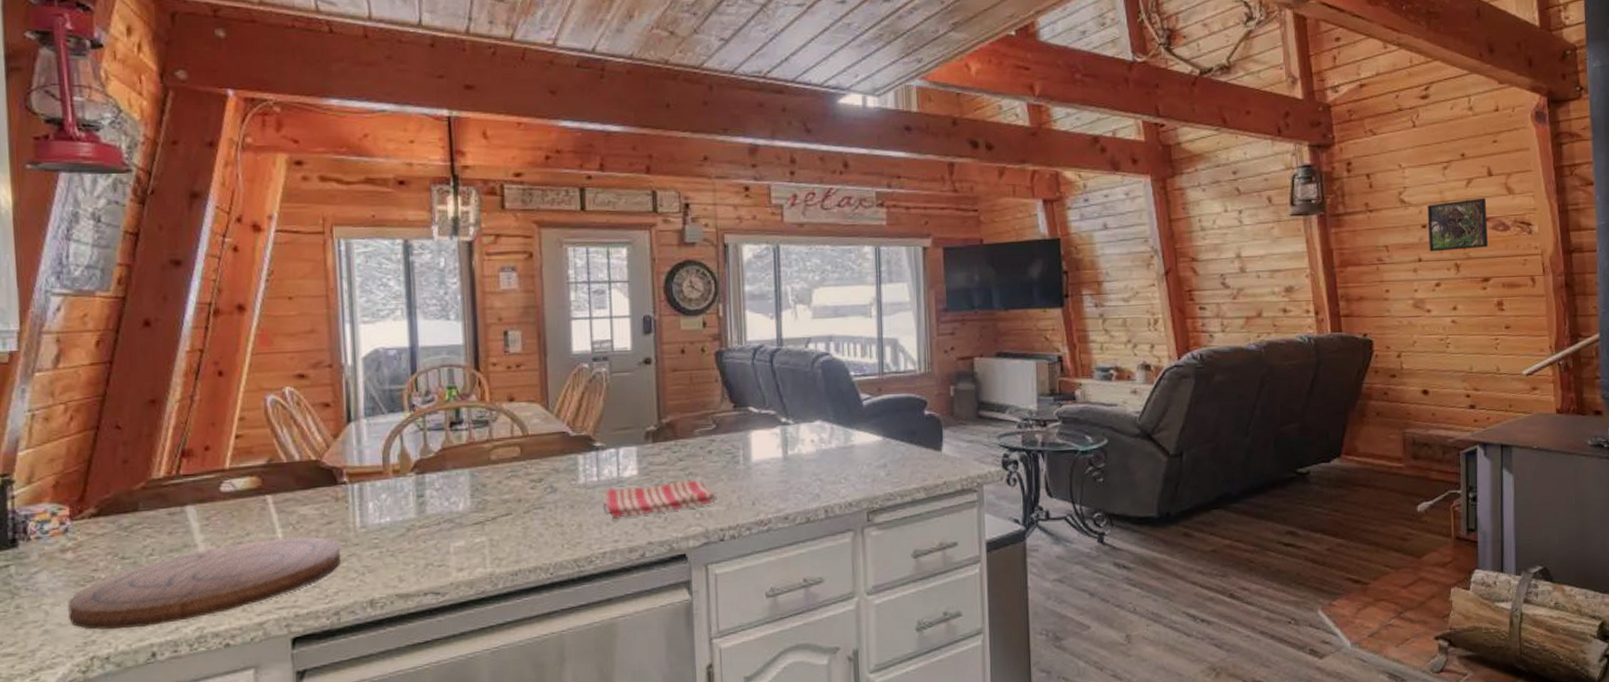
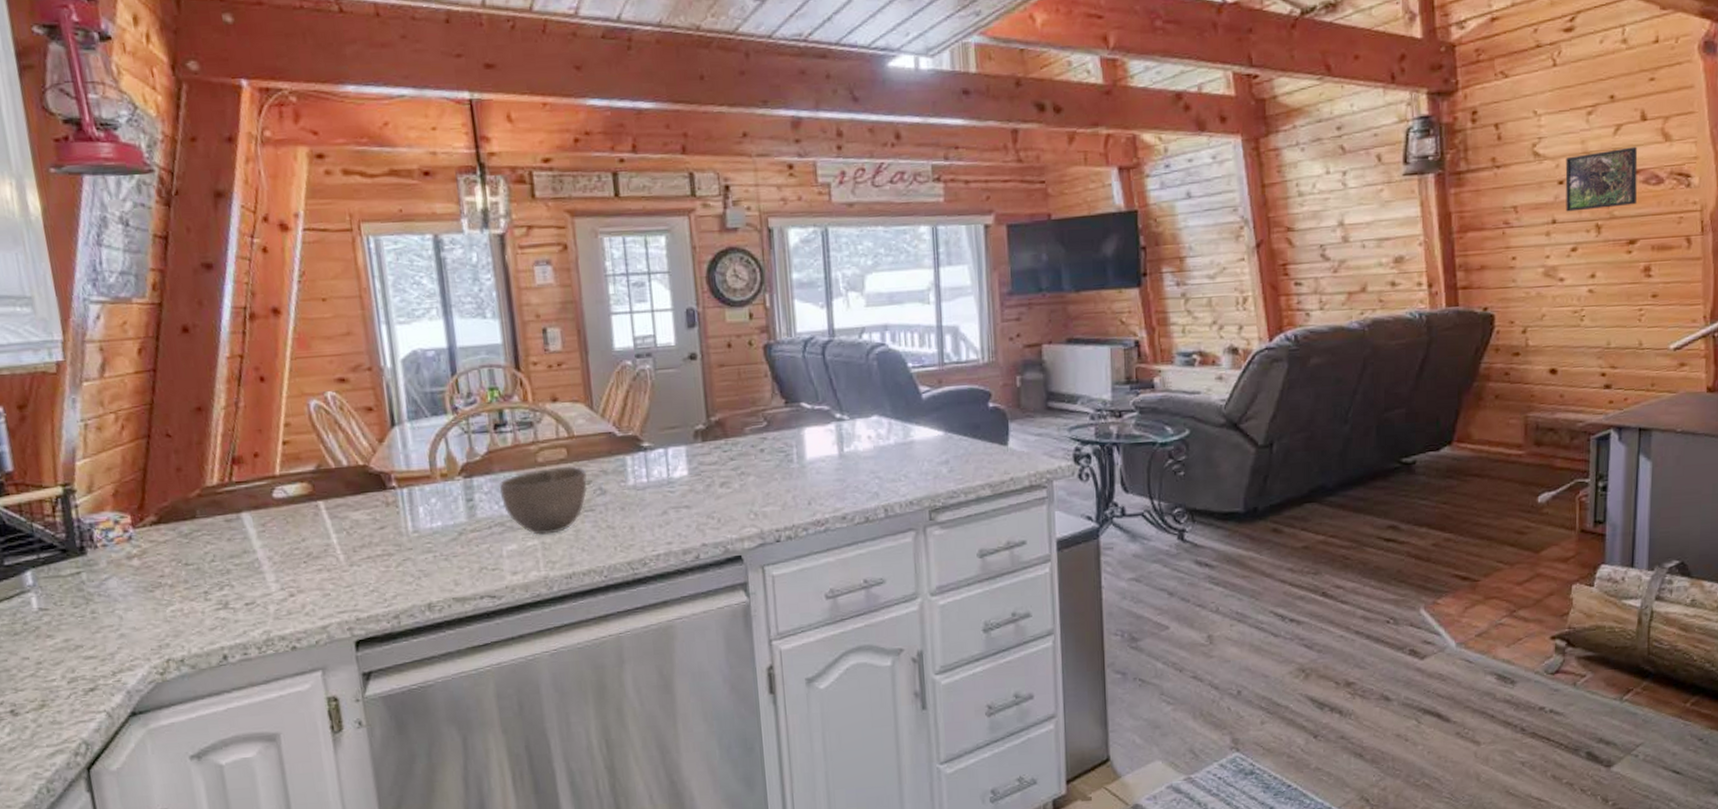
cutting board: present [68,536,340,630] -> none [139,541,396,634]
bowl: none [450,464,539,532] -> present [499,466,587,535]
dish towel: present [603,480,717,519] -> none [654,480,772,520]

